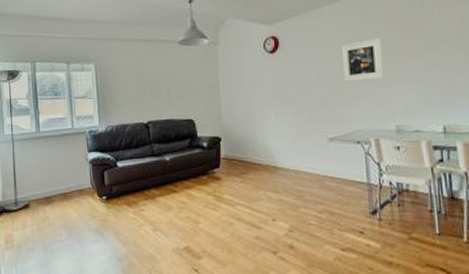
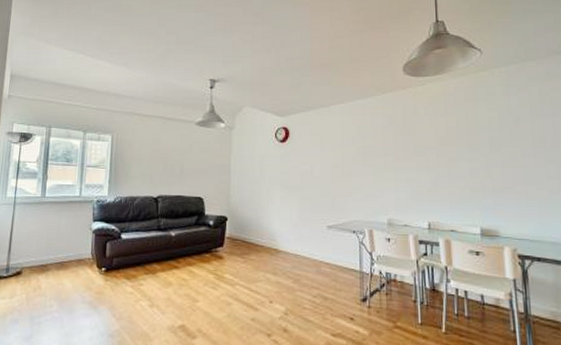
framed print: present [341,38,384,82] -> none [344,138,380,175]

